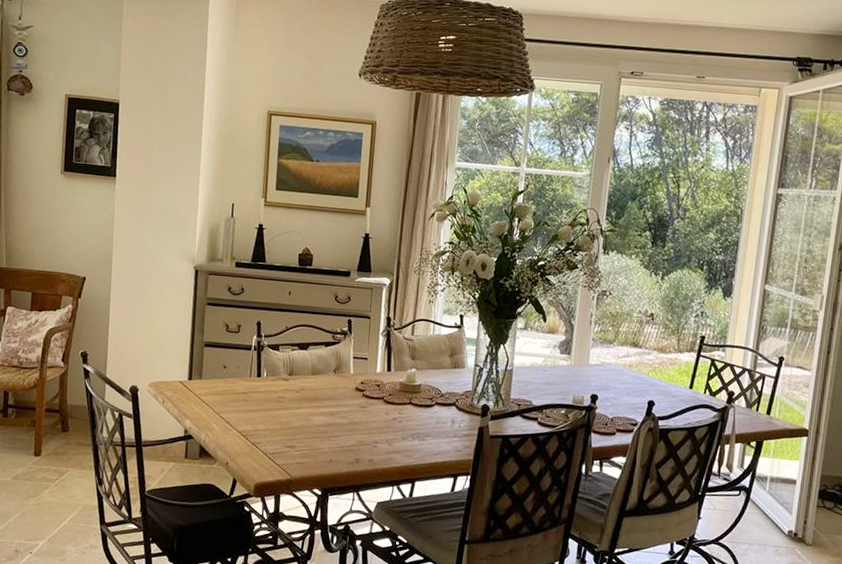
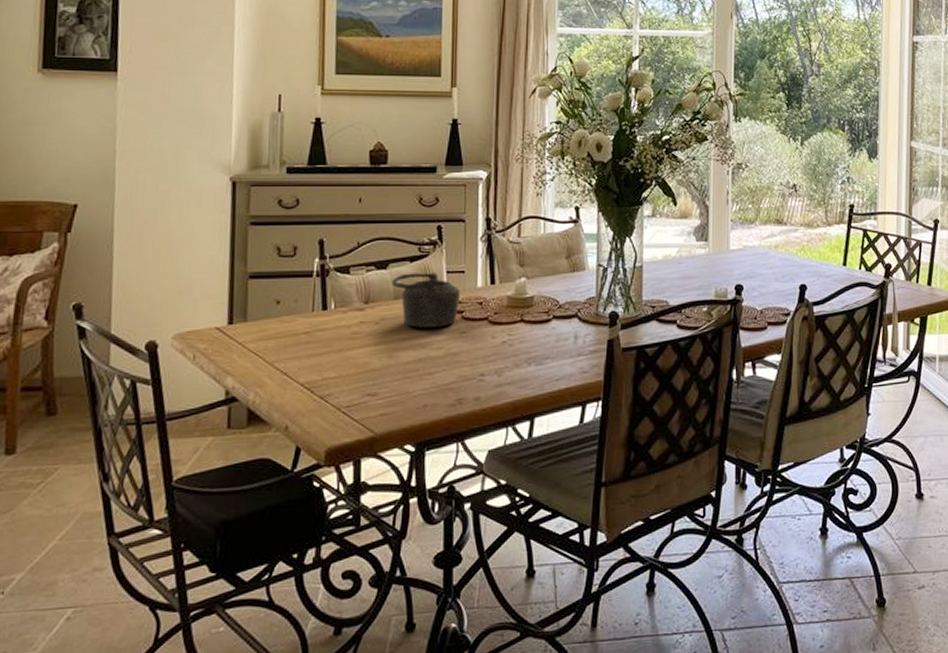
teapot: none [310,355,363,401] -> present [392,273,460,328]

